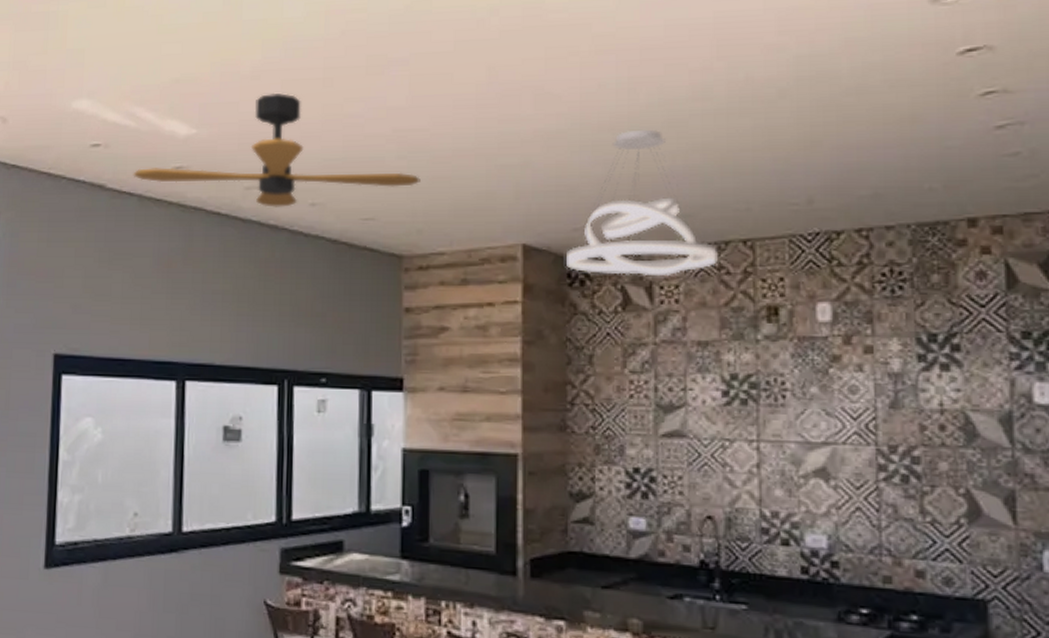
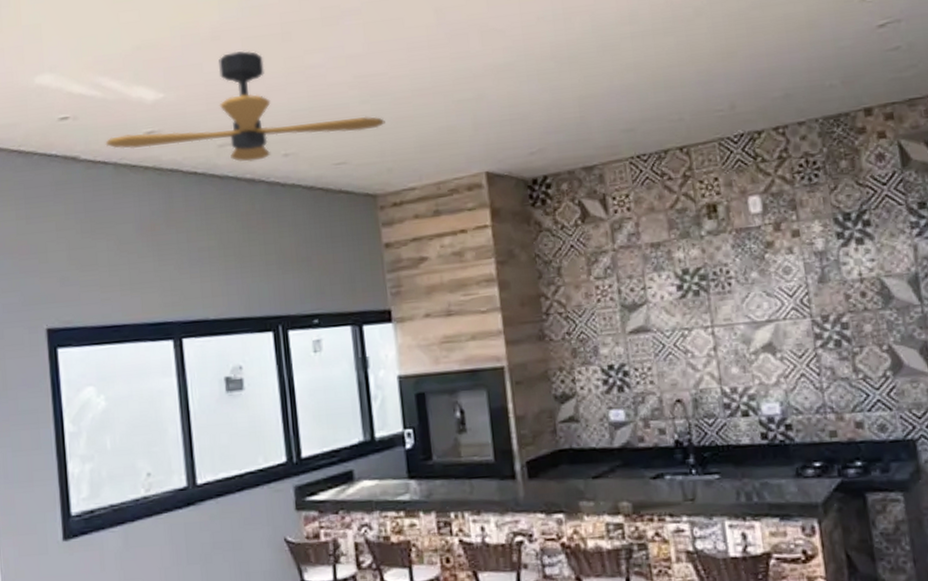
pendant light: present [566,129,718,277] -> none [526,54,660,193]

